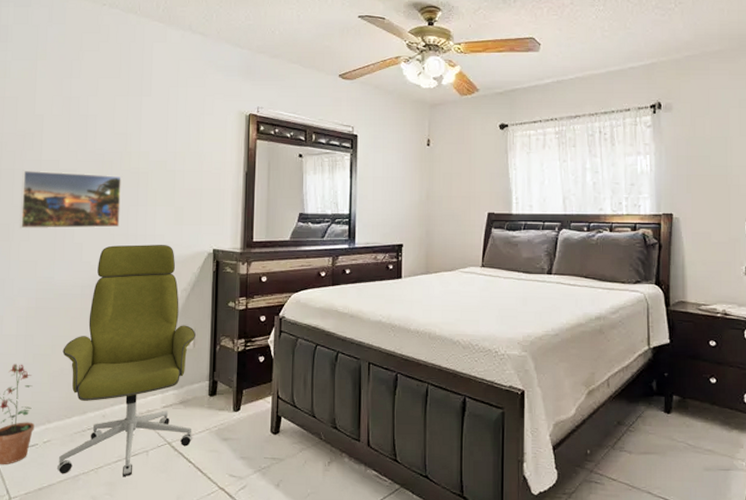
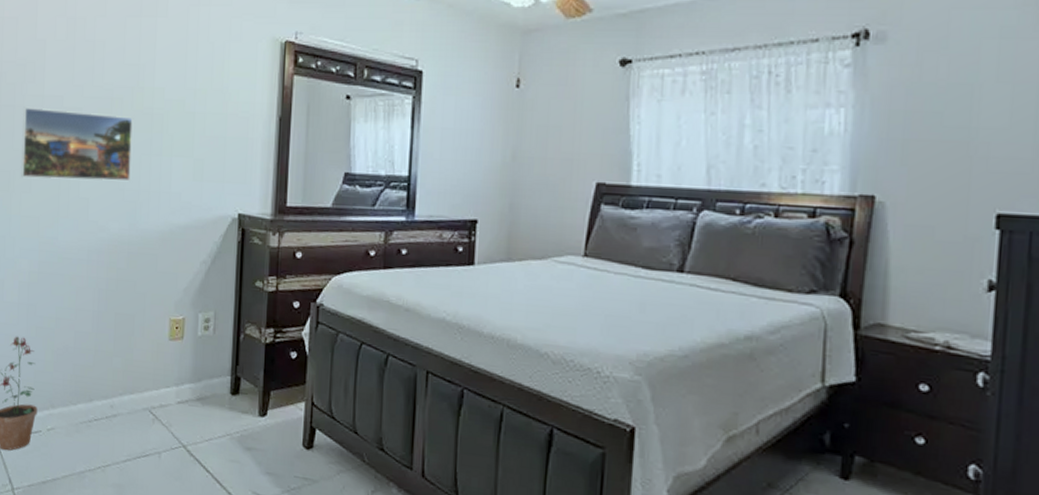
office chair: present [56,244,195,476] -> none [61,203,216,479]

